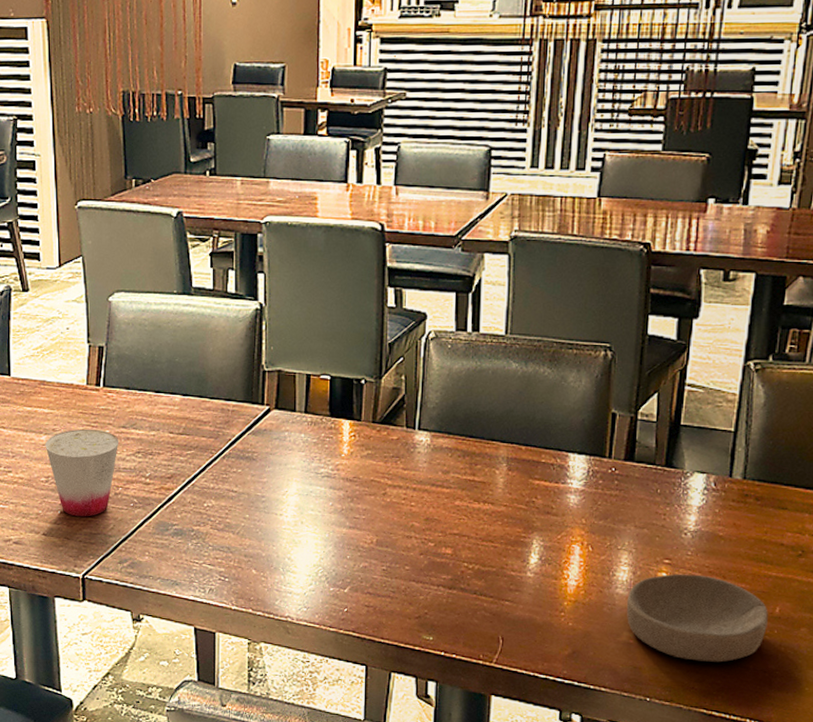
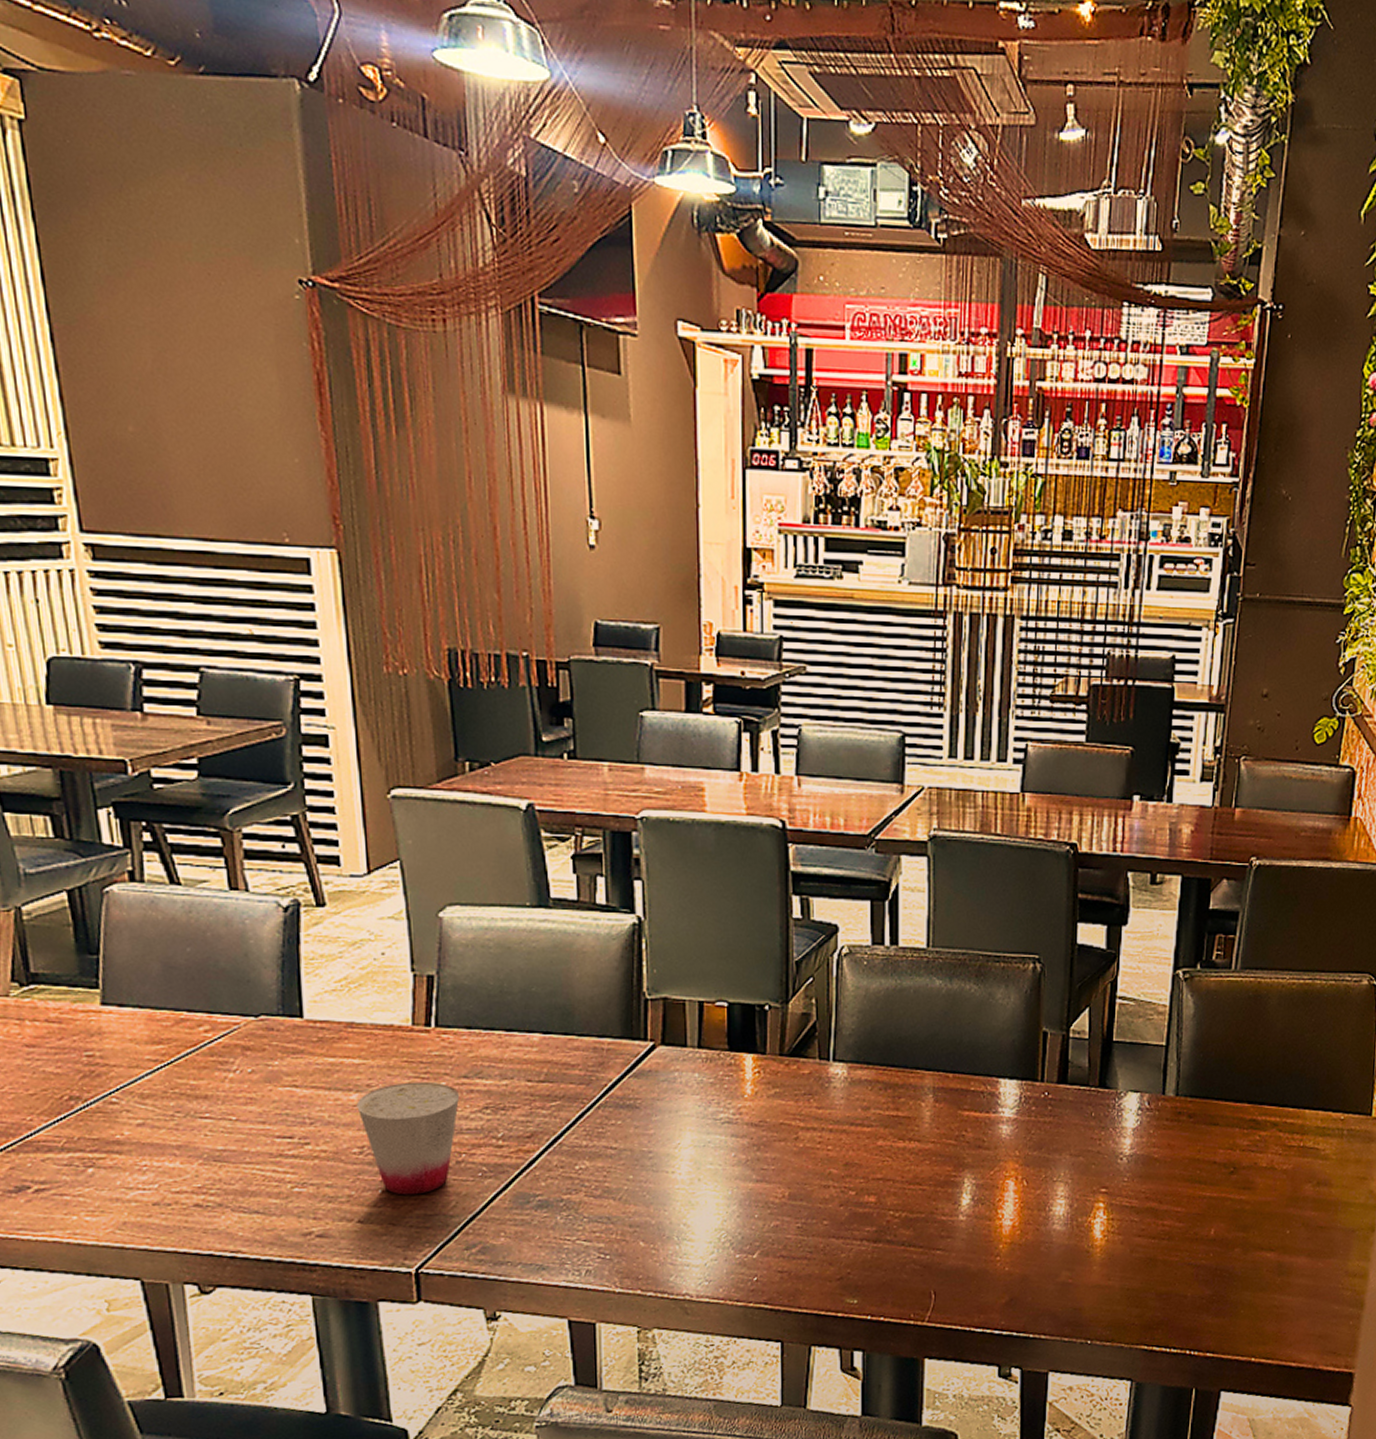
bowl: present [626,573,768,662] -> none [1064,1201,1204,1295]

